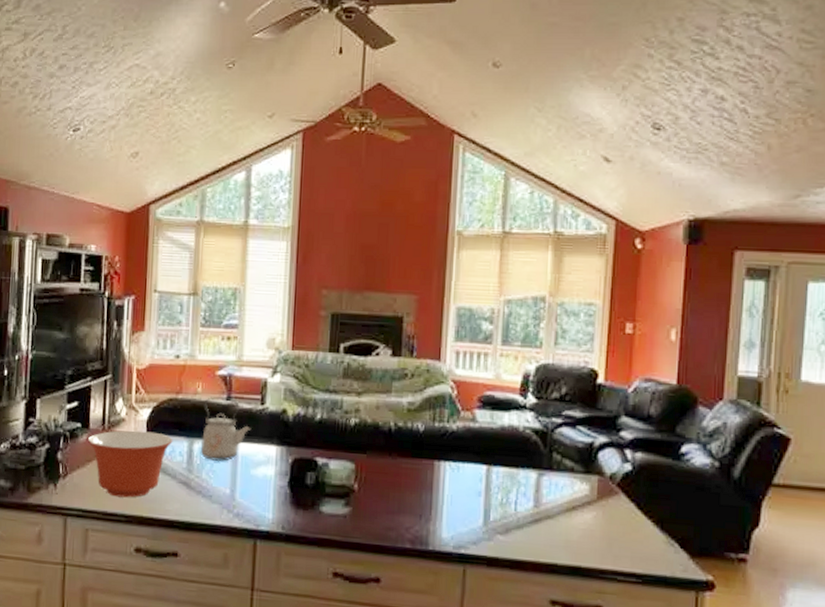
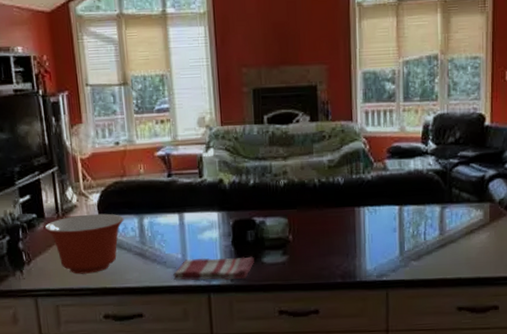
kettle: present [200,396,252,461] -> none [147,174,194,232]
dish towel: none [218,496,311,529] -> present [173,256,254,281]

